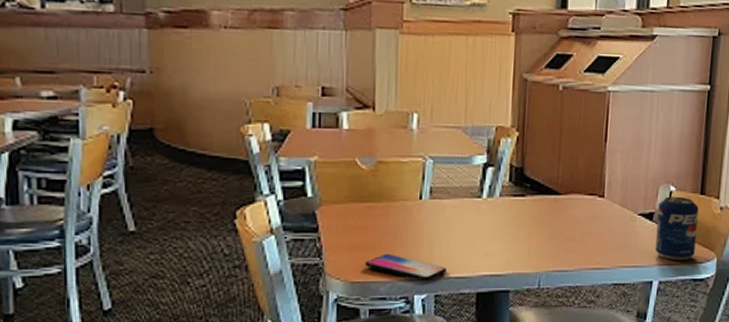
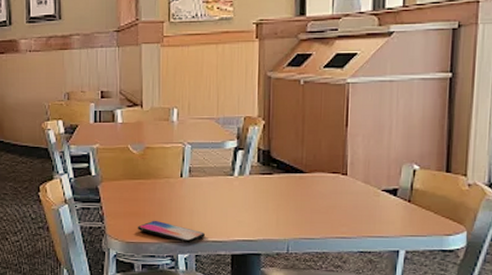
beverage can: present [655,196,699,261] -> none [400,174,445,233]

